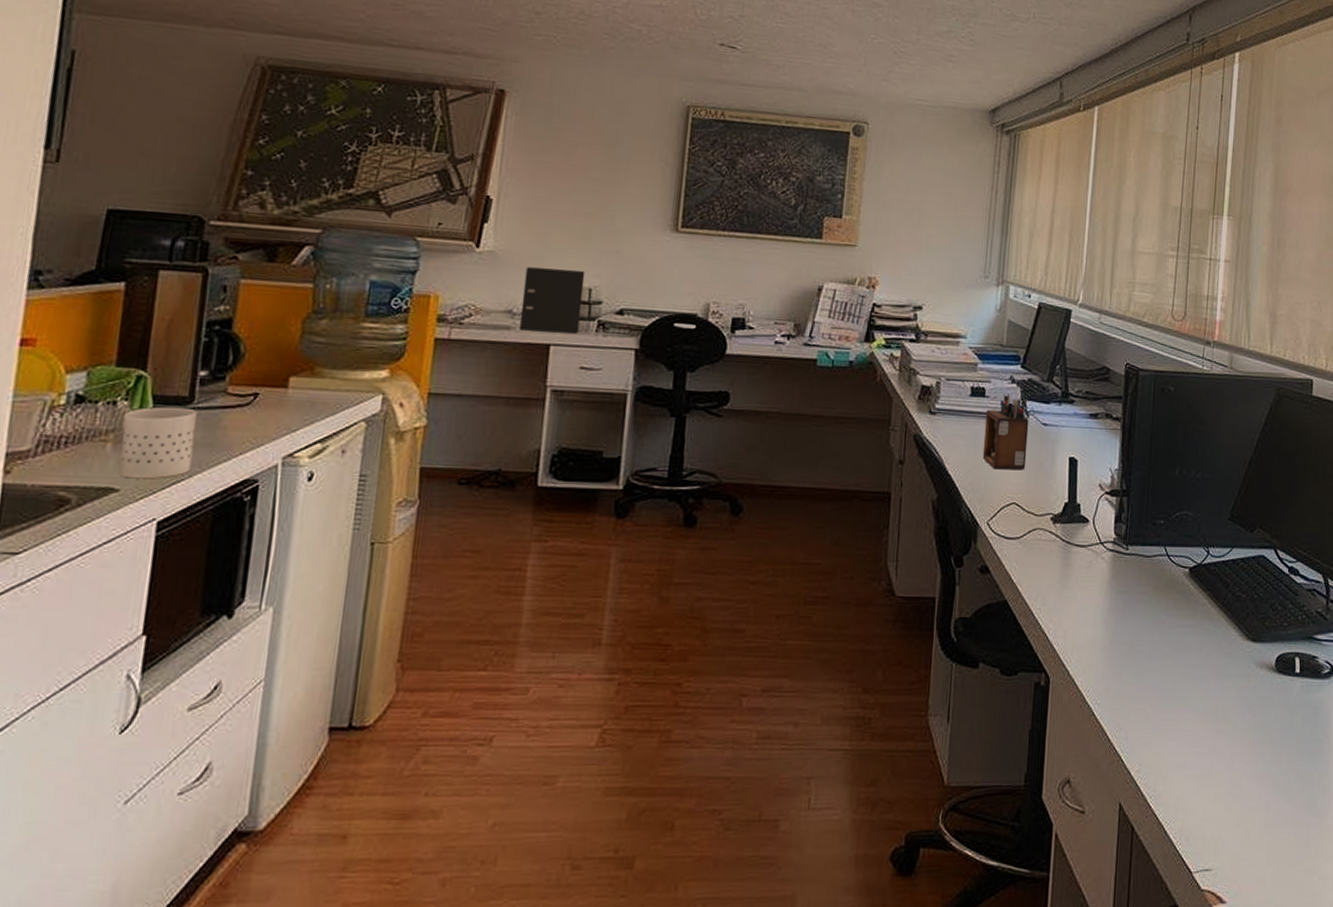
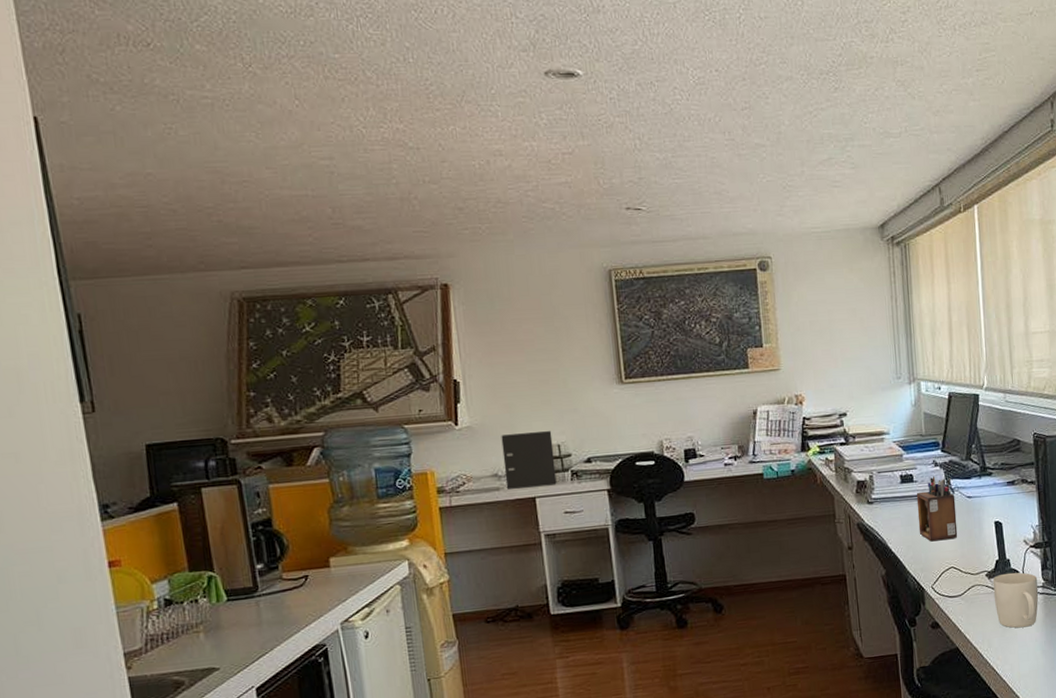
mug: present [118,406,197,480] -> none [206,595,271,659]
mug: none [1056,520,1109,588] -> present [992,572,1039,629]

